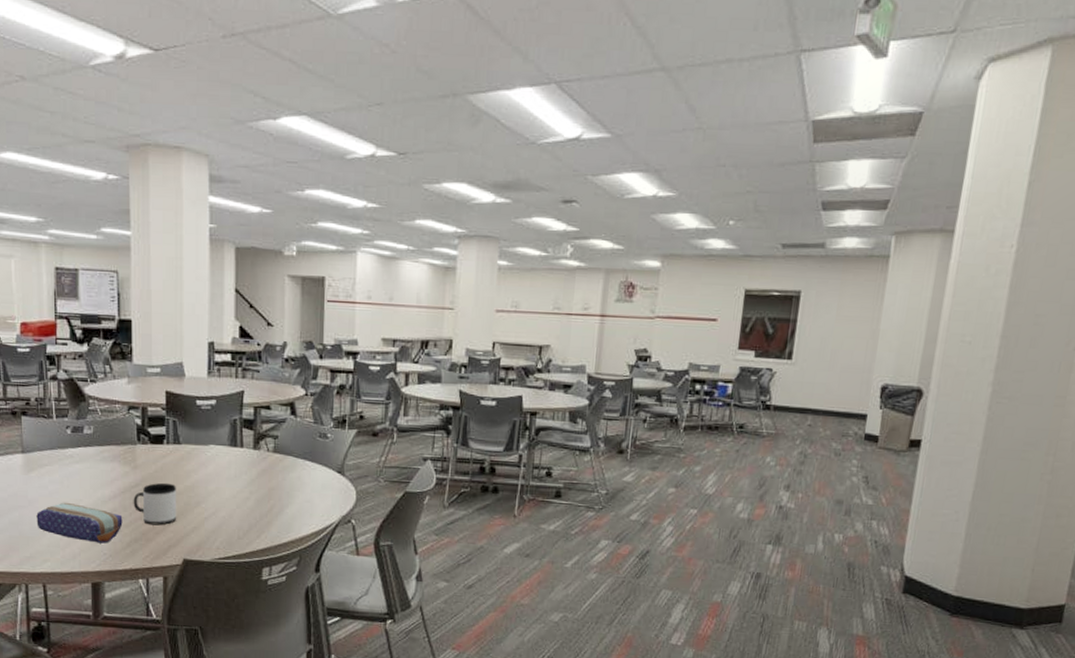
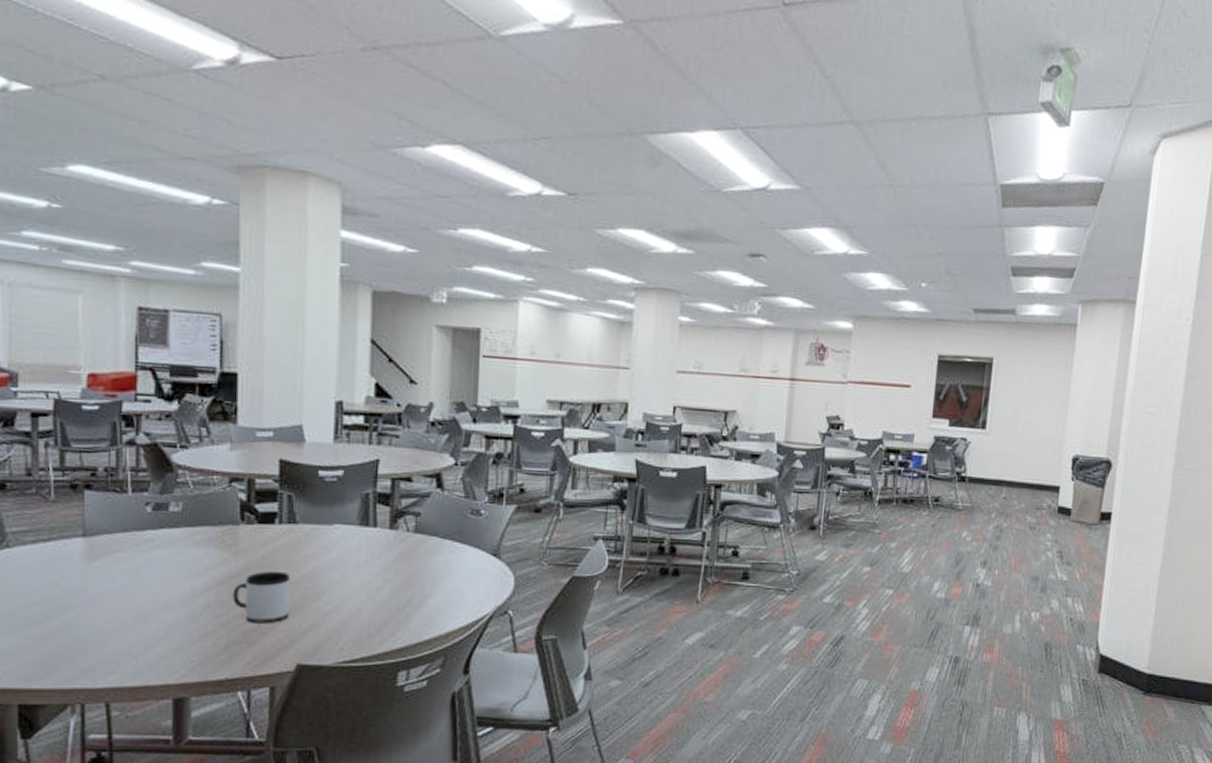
pencil case: present [36,502,123,544] -> none [100,597,218,648]

